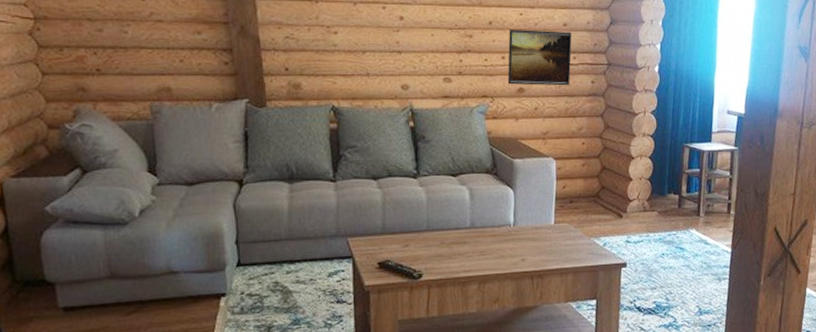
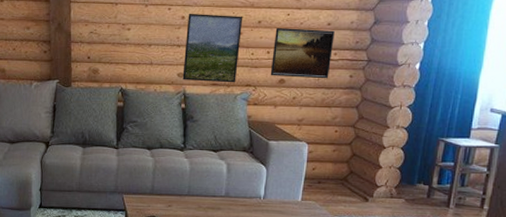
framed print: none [407,12,472,95] -> present [182,13,243,83]

